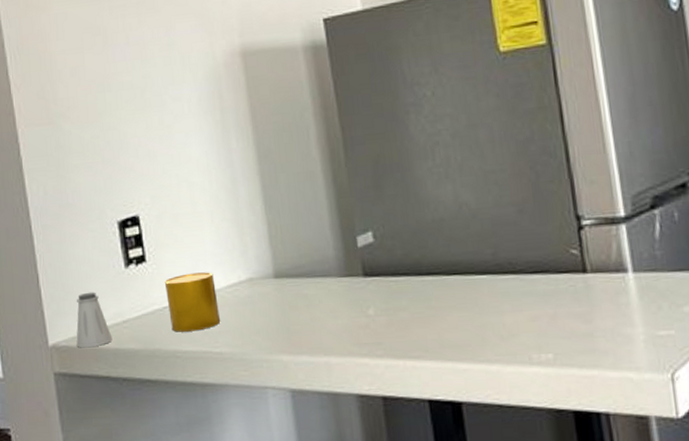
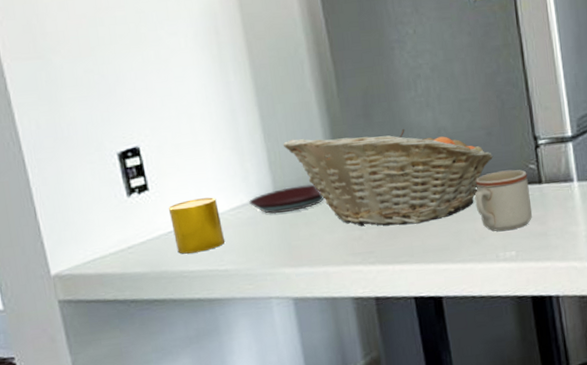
saltshaker: present [76,292,113,348] -> none [78,221,118,275]
plate: none [247,262,328,294] -> present [249,184,325,214]
fruit basket: none [284,202,526,315] -> present [282,128,494,227]
mug: none [502,254,574,329] -> present [474,169,532,231]

